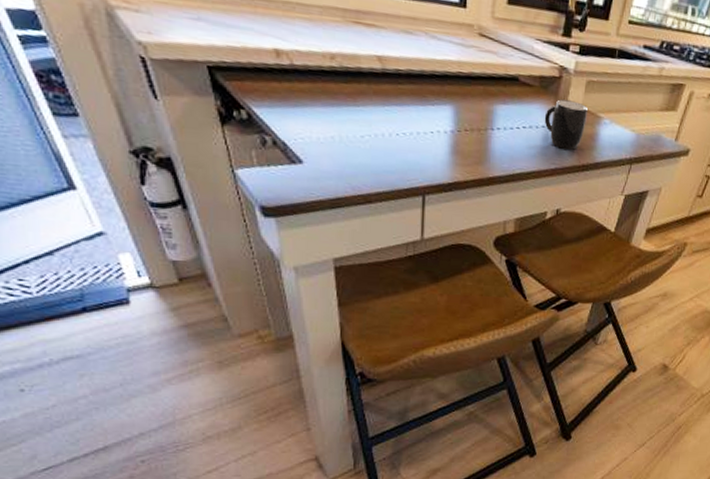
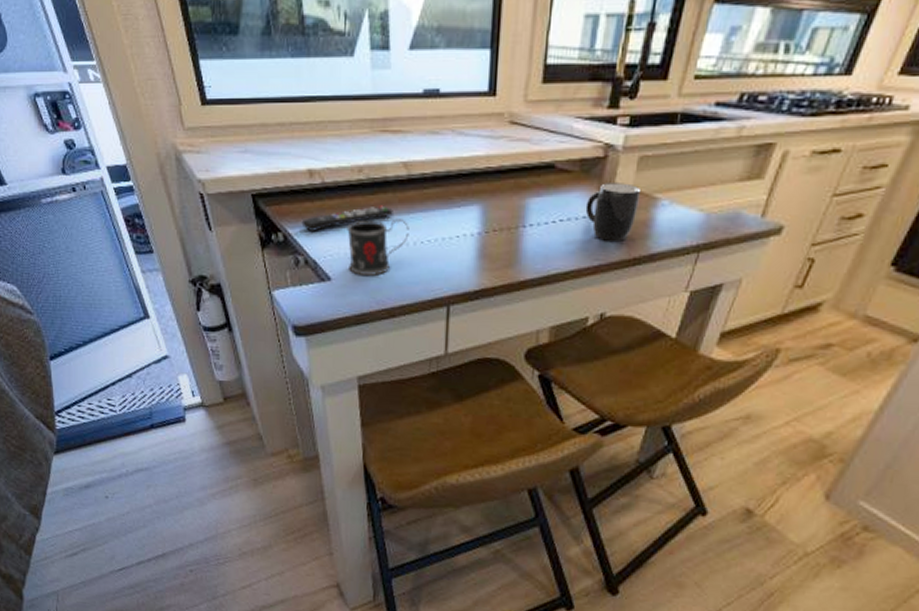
remote control: none [268,94,368,113] -> present [301,205,393,231]
mug: none [319,107,385,162] -> present [347,218,409,276]

